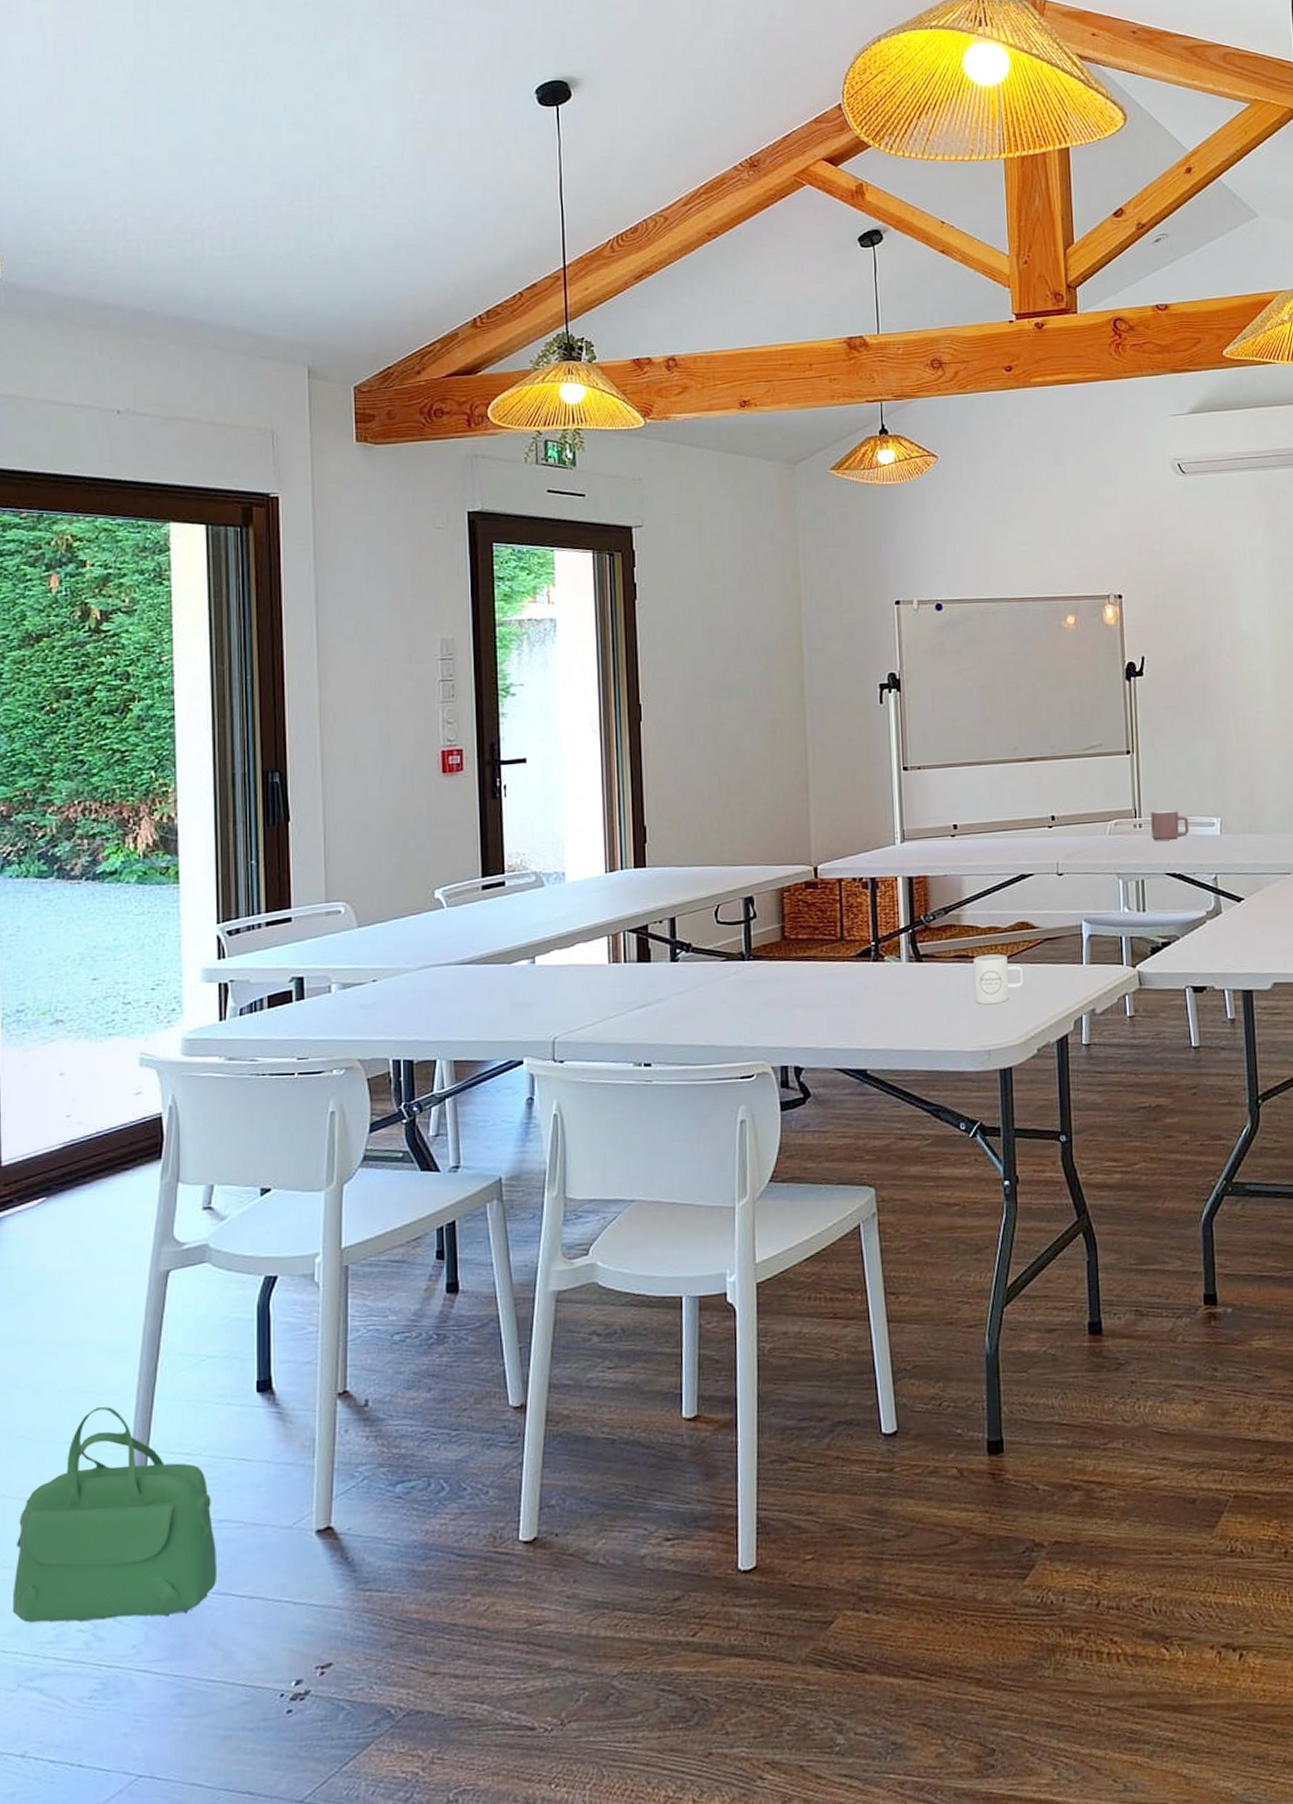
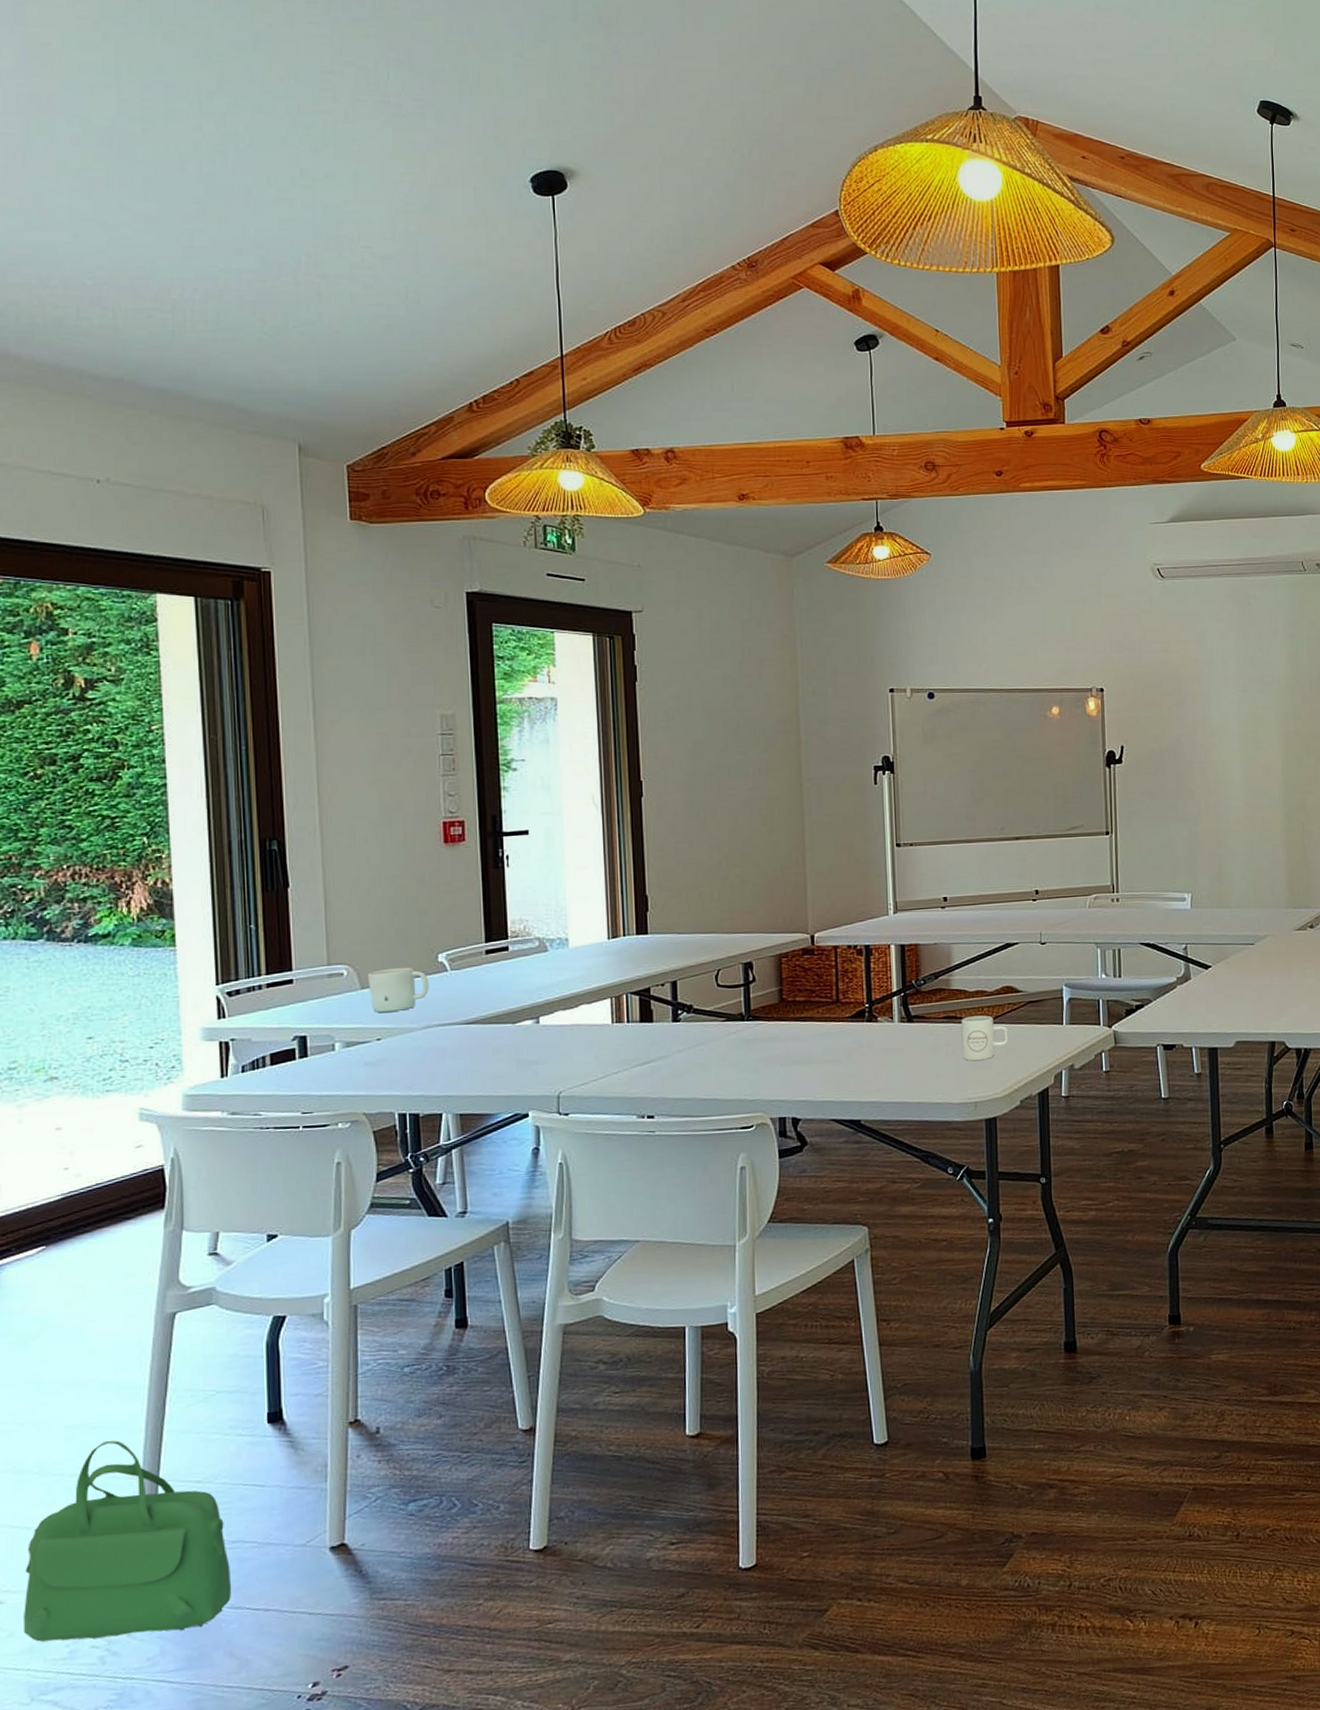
mug: none [364,903,425,953] -> present [367,967,429,1013]
mug: present [1151,810,1189,843] -> none [1127,886,1163,916]

